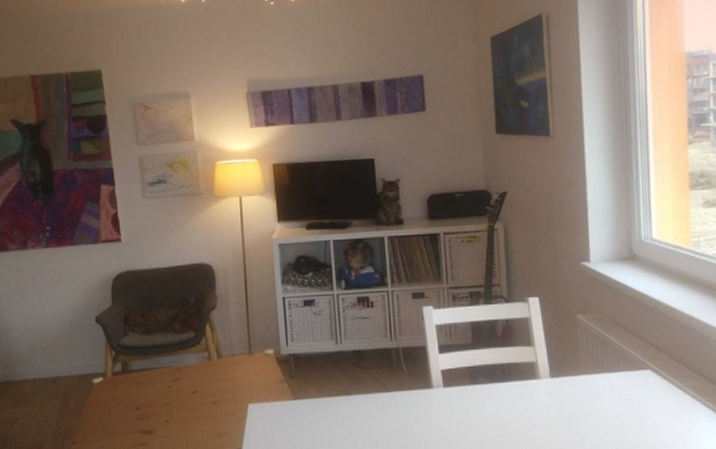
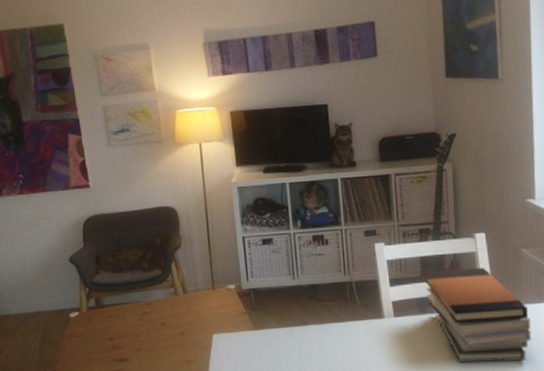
book stack: none [475,334,590,438] -> present [424,267,532,362]

